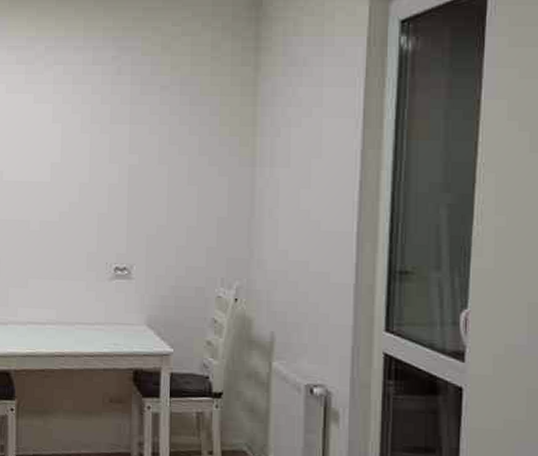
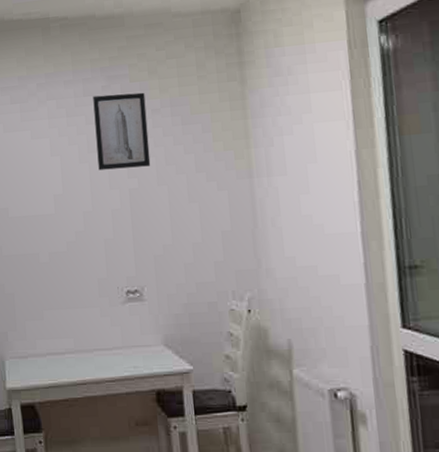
wall art: none [100,65,155,144] -> present [93,92,151,170]

